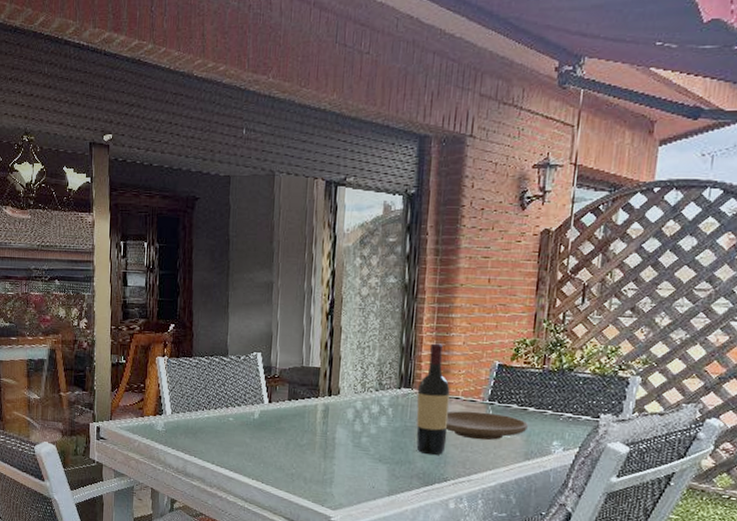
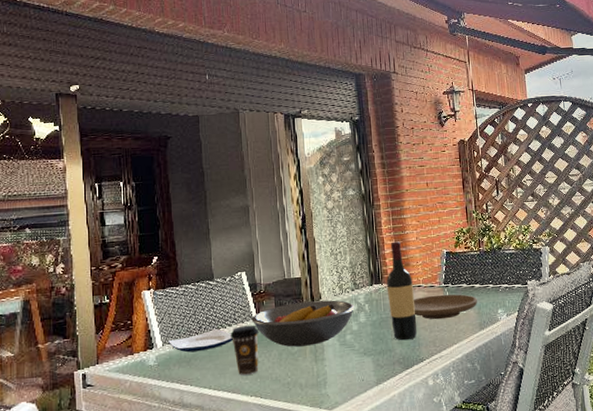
plate: none [177,406,241,426] -> present [168,329,233,353]
coffee cup: none [238,407,269,458] -> present [230,325,259,375]
fruit bowl: none [262,393,377,441] -> present [251,300,355,347]

